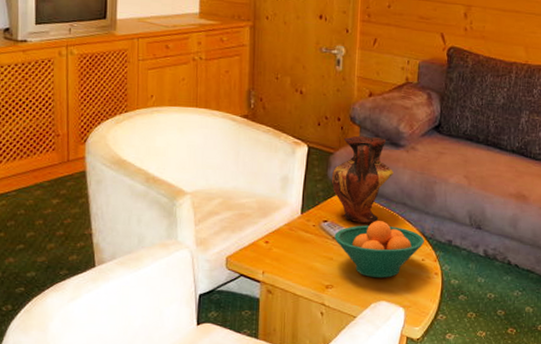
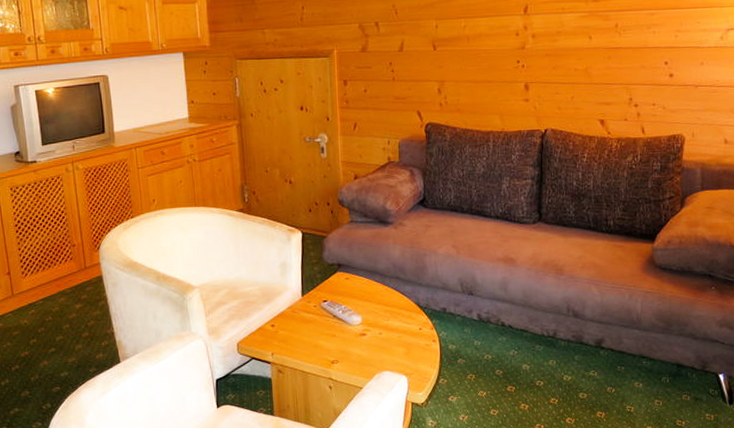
vase: present [332,135,394,223] -> none [327,217,385,299]
fruit bowl: present [334,221,424,279] -> none [335,296,420,350]

